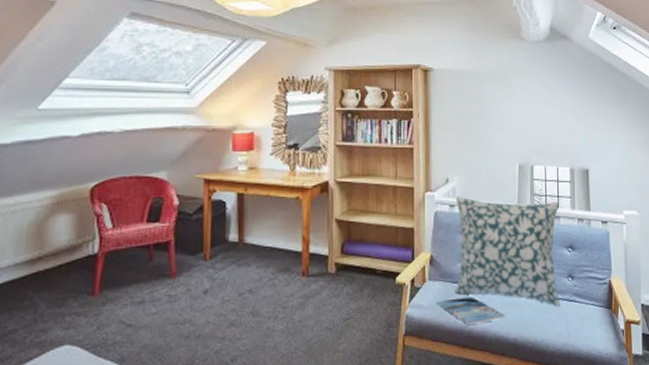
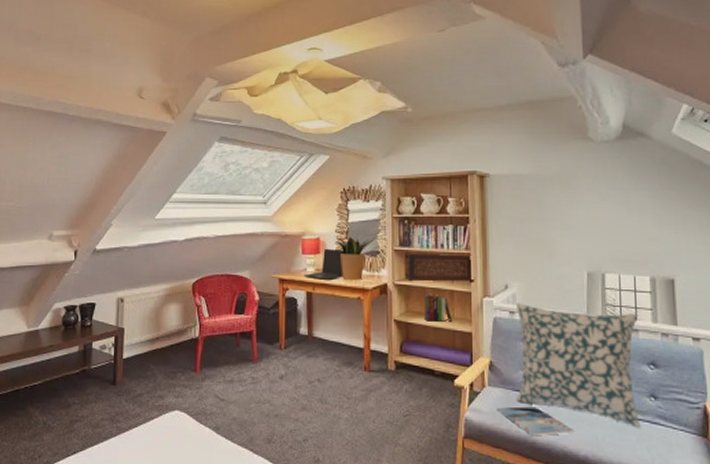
laptop: none [234,144,282,180] -> present [304,248,345,281]
potted plant: none [270,130,314,178] -> present [334,236,374,280]
decorative box: none [347,147,418,179] -> present [404,252,476,284]
books: none [367,190,394,219] -> present [424,293,452,322]

